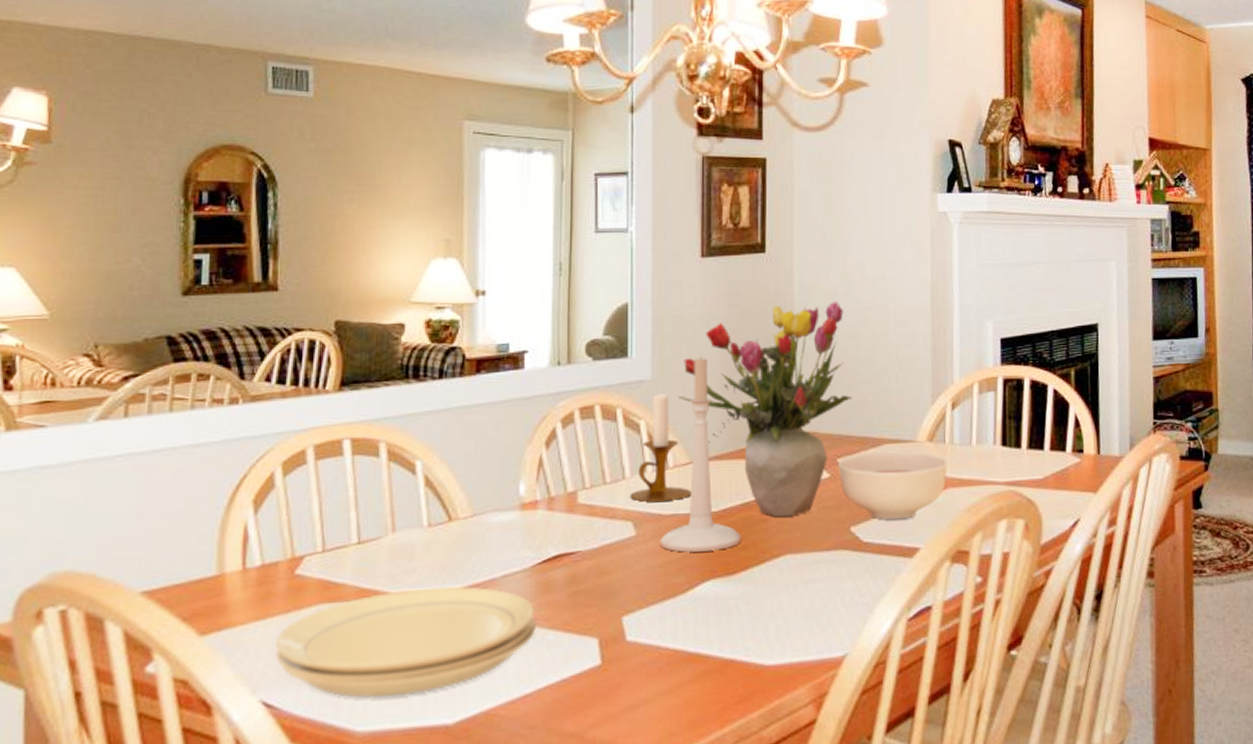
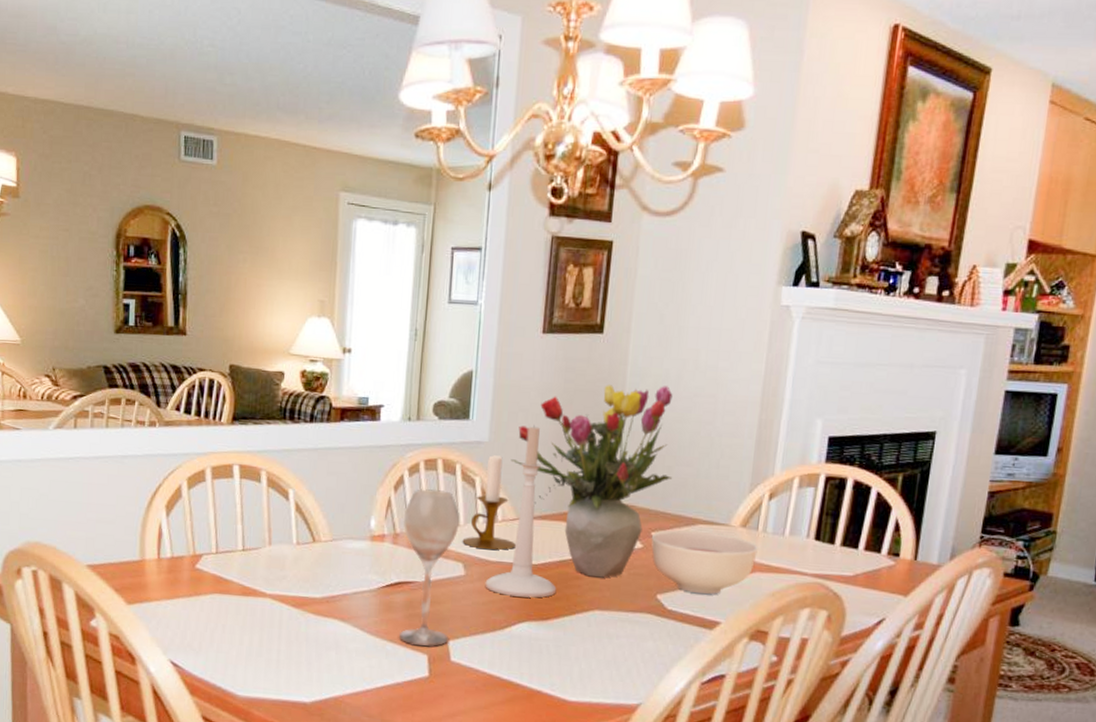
plate: present [274,586,536,699] -> none [180,591,378,675]
wineglass: none [558,439,625,628] -> present [400,488,460,646]

